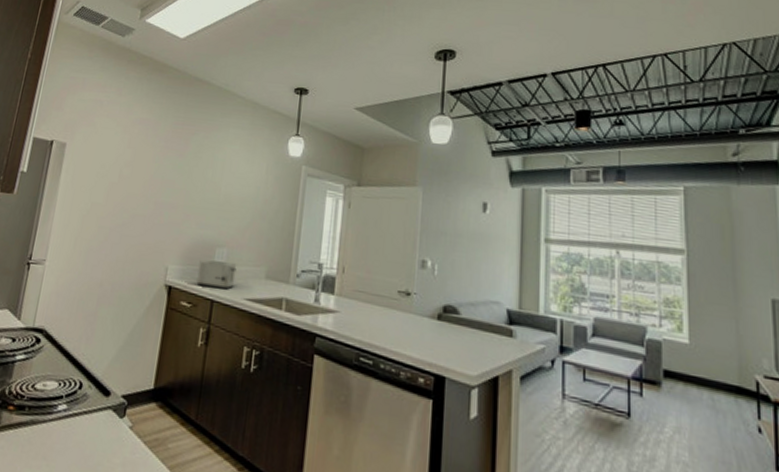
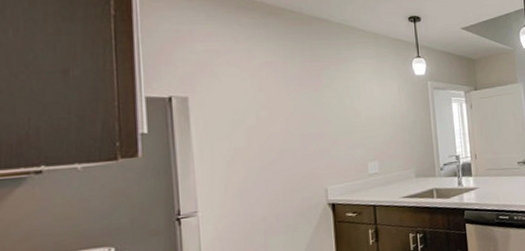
toaster: present [196,259,237,290] -> none [355,171,391,197]

